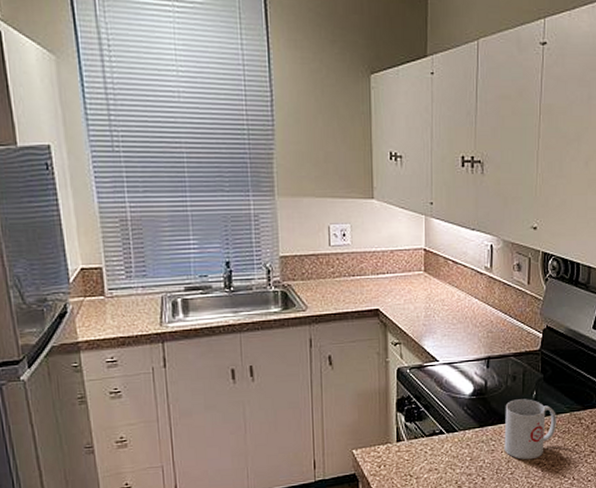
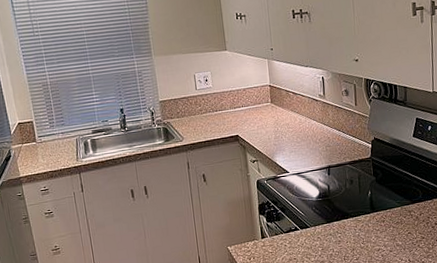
mug: present [504,399,556,460] -> none [346,198,391,248]

